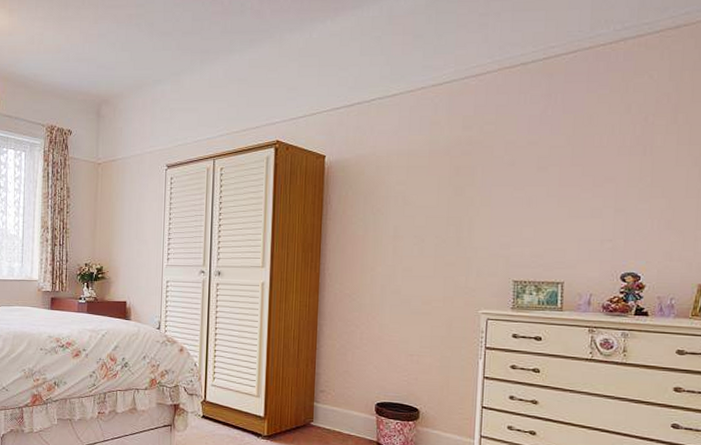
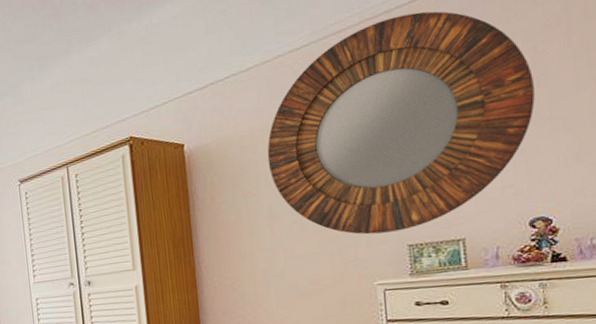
home mirror: none [399,69,641,267] -> present [267,11,535,235]

